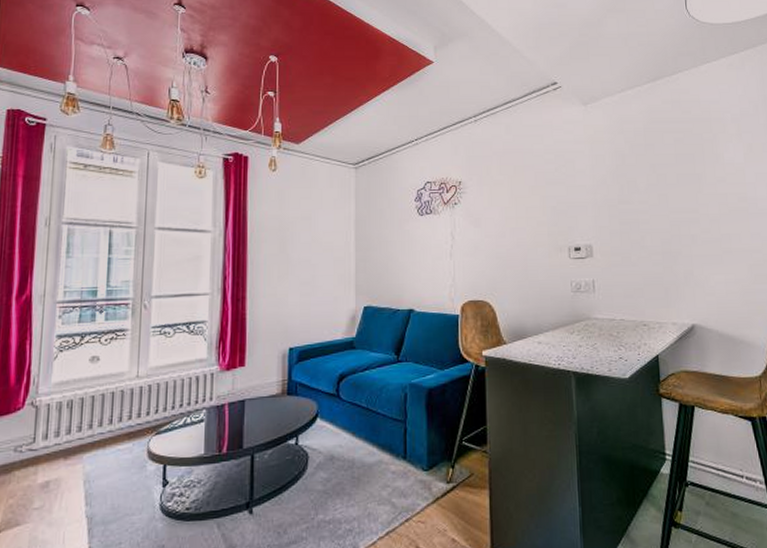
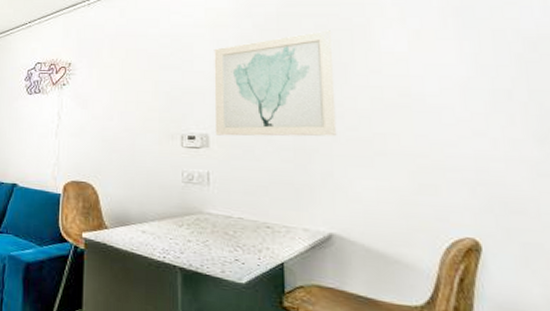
wall art: none [593,145,695,245] -> present [214,30,337,137]

